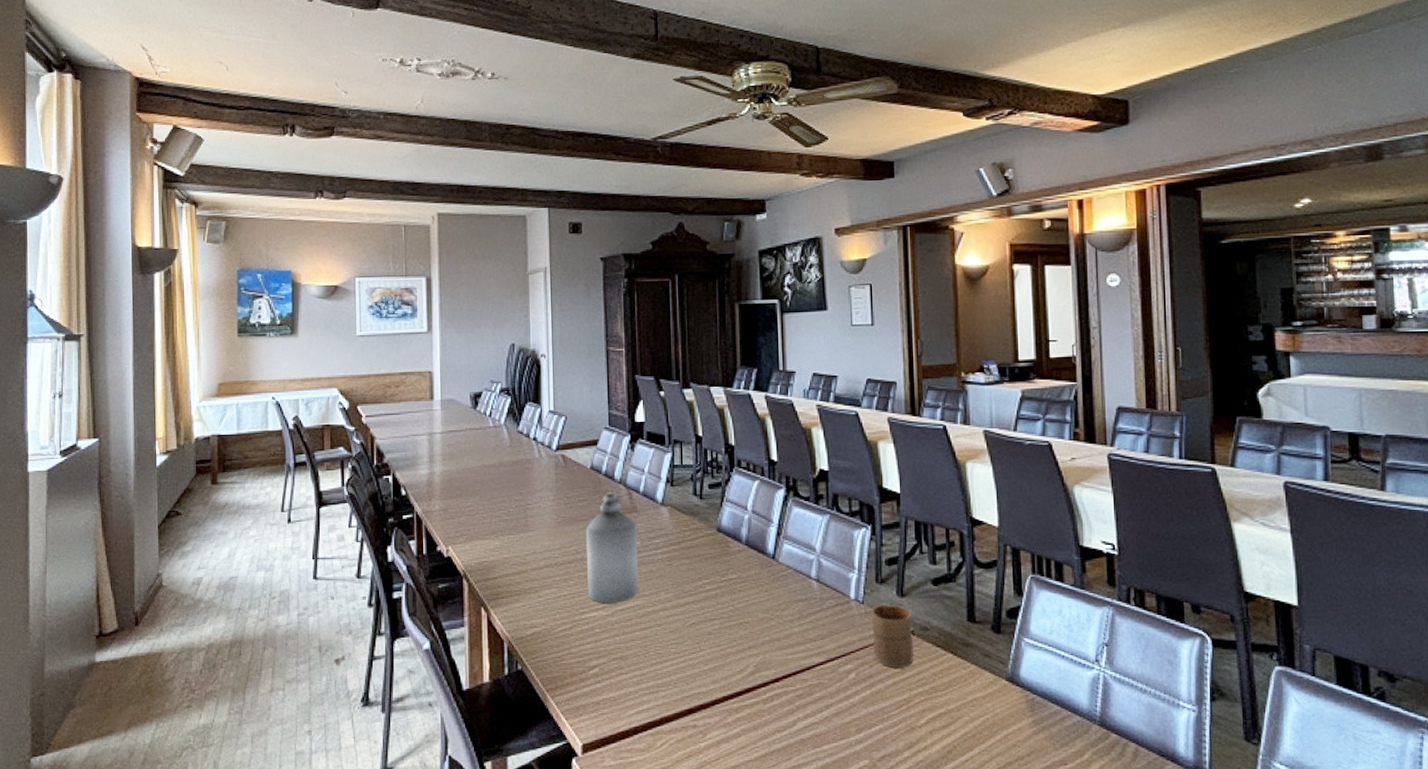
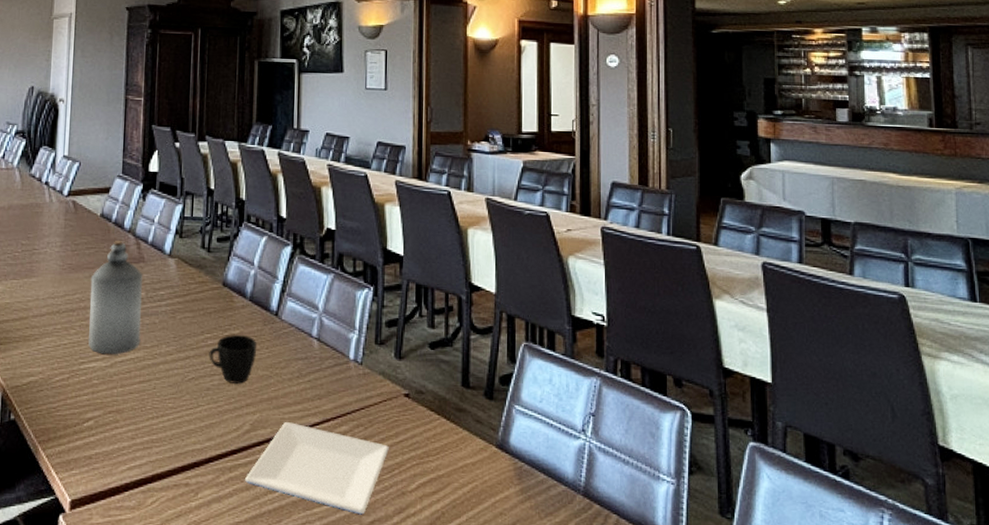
cup: none [708,578,756,627] -> present [209,334,257,384]
plate: none [751,663,896,751] -> present [244,422,389,515]
cup: present [870,604,914,669] -> none [368,366,409,432]

